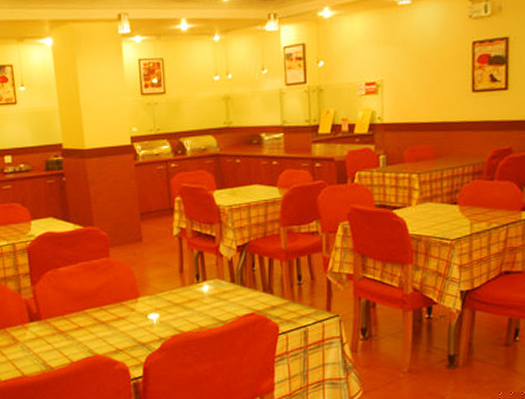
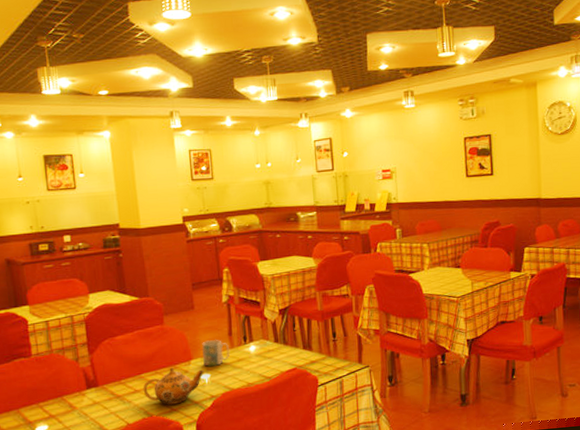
teapot: none [87,304,152,345] -> present [143,367,204,405]
mug: none [149,277,181,306] -> present [201,340,230,367]

